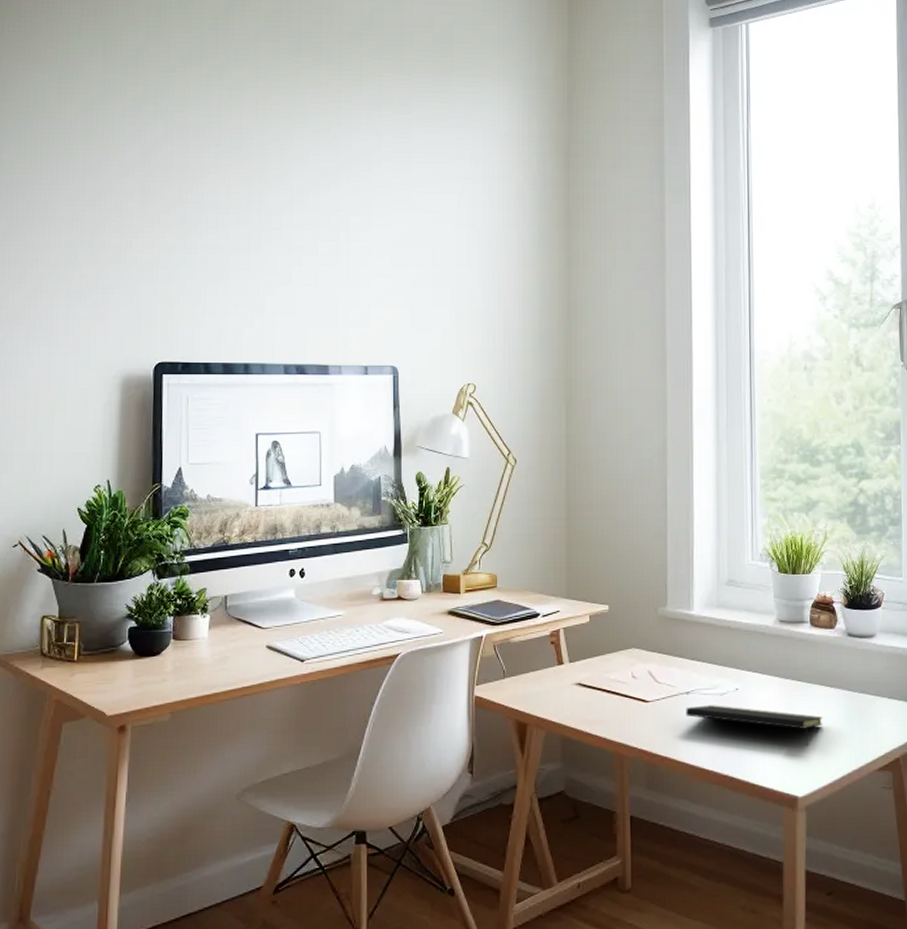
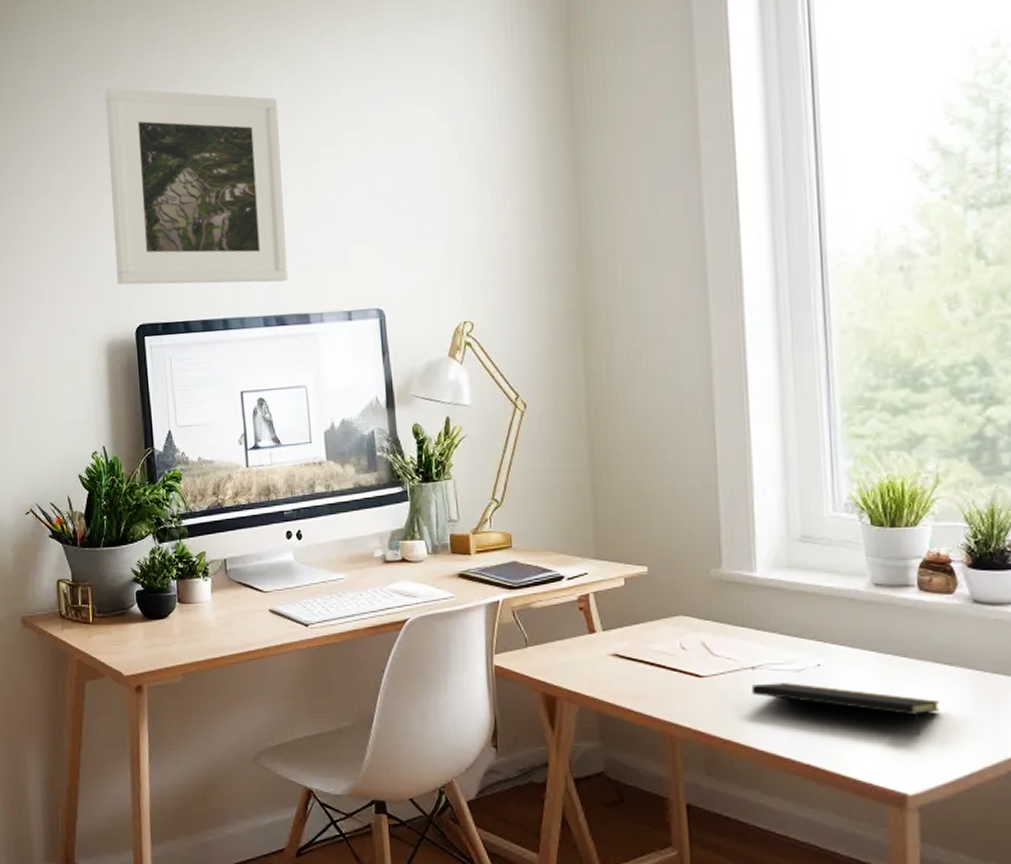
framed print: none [139,134,313,333] -> present [104,88,288,285]

